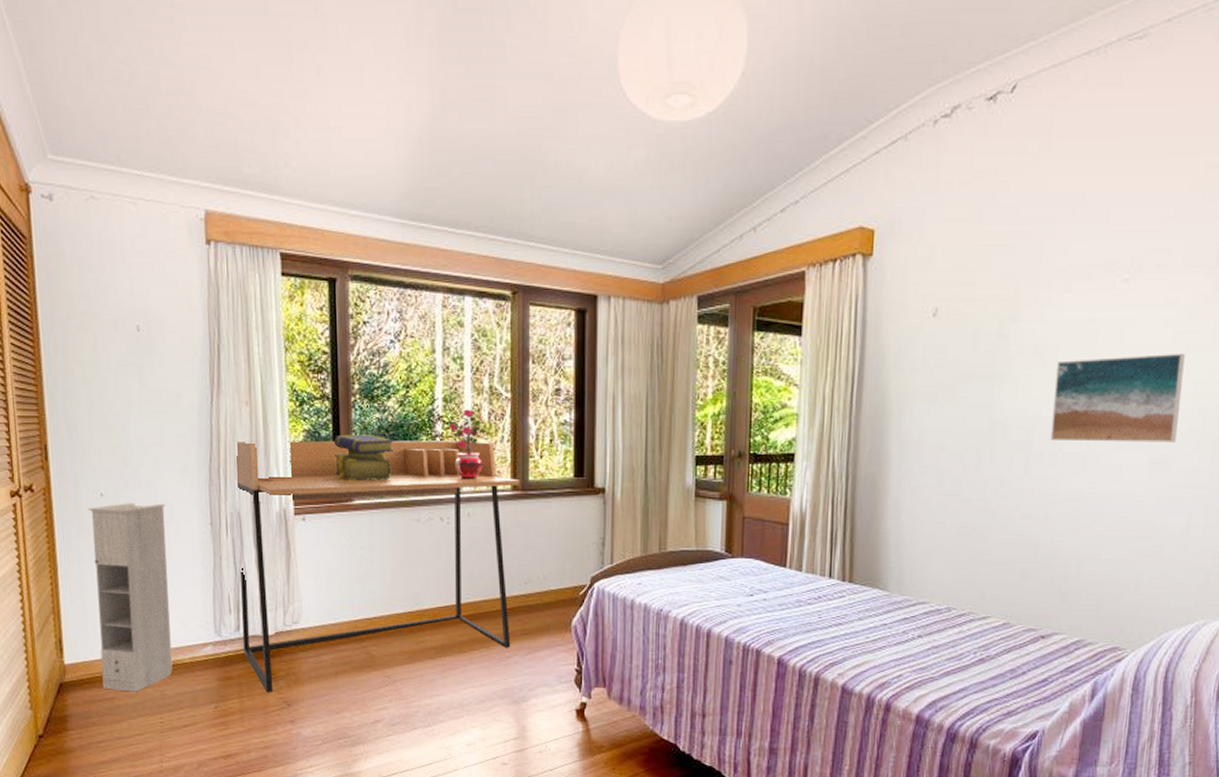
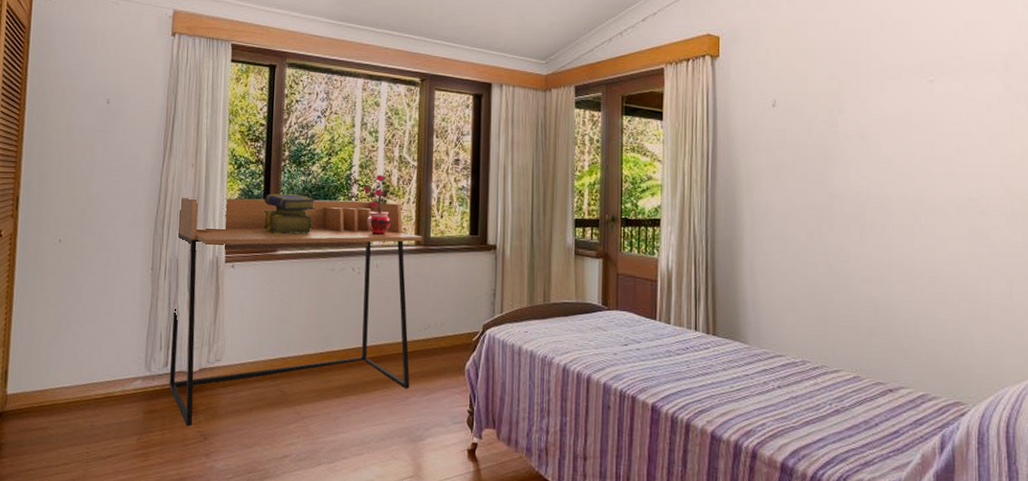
cabinet: present [88,503,173,692] -> none [39,248,114,423]
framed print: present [1050,354,1185,443] -> none [880,142,989,217]

